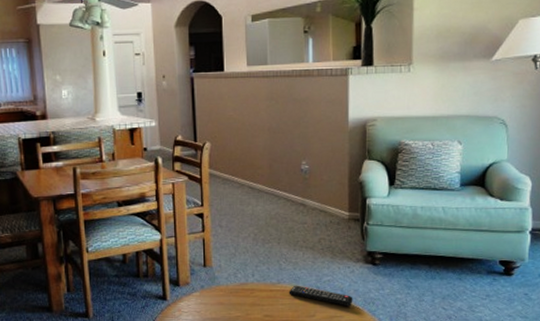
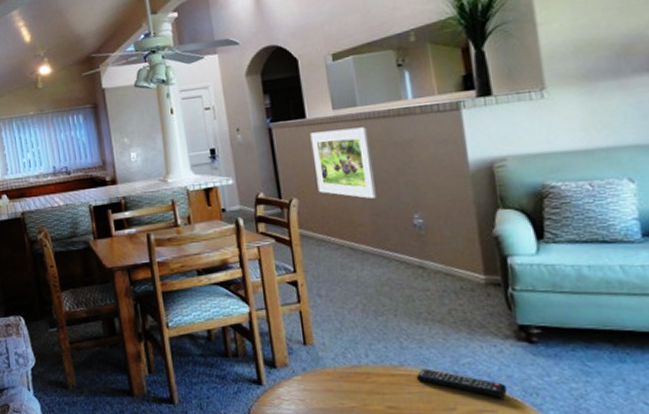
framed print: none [226,83,274,147] -> present [310,127,376,199]

